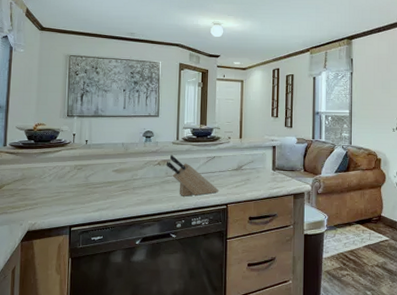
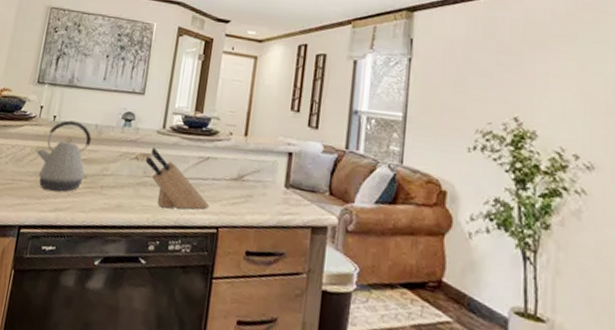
kettle: none [75,142,121,196] -> present [36,120,92,191]

